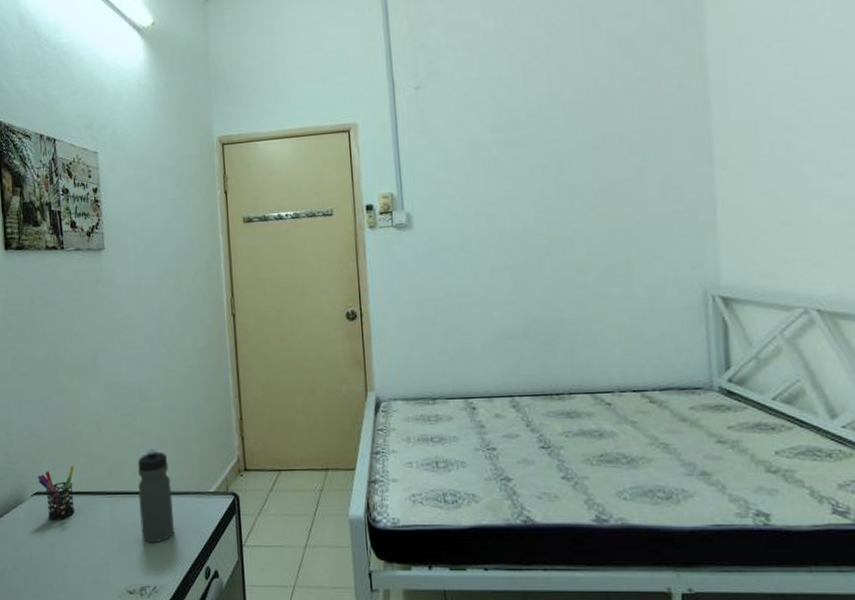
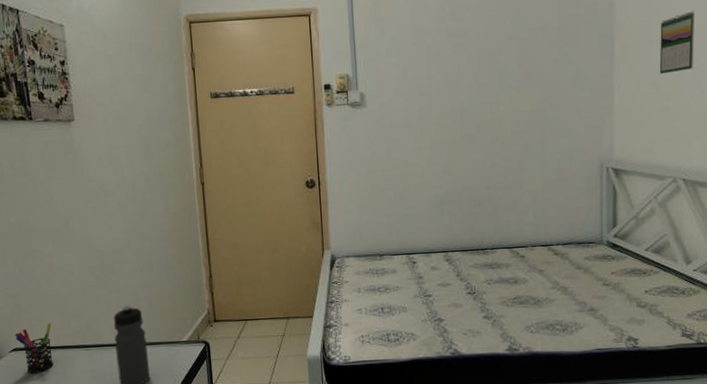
calendar: none [771,105,820,181] -> present [660,11,694,74]

